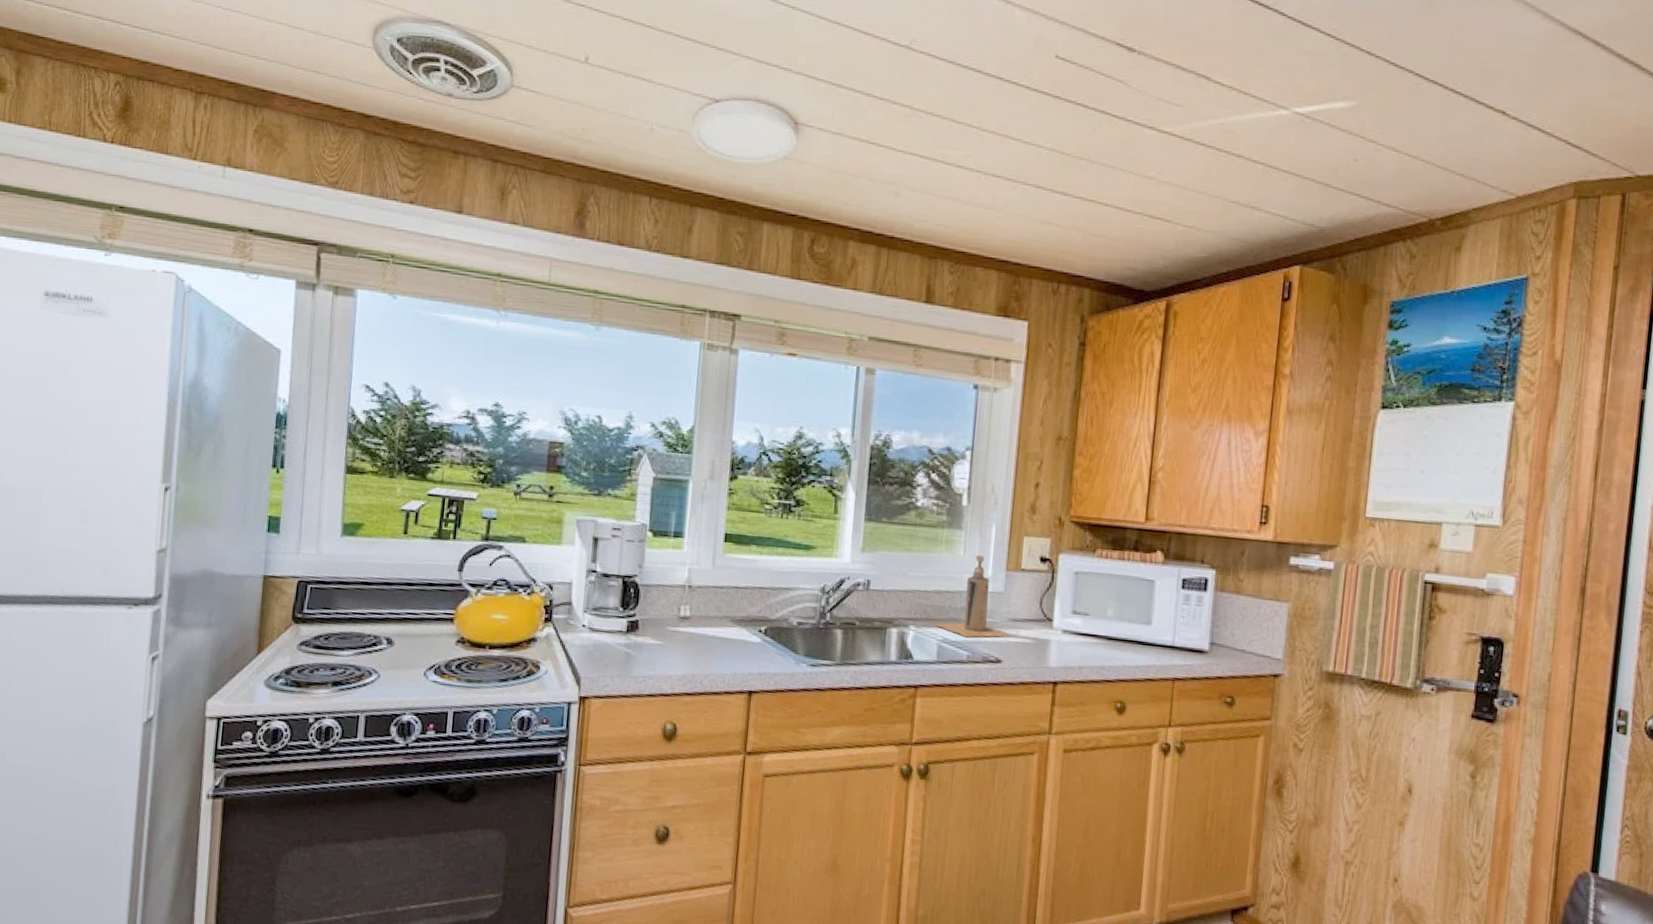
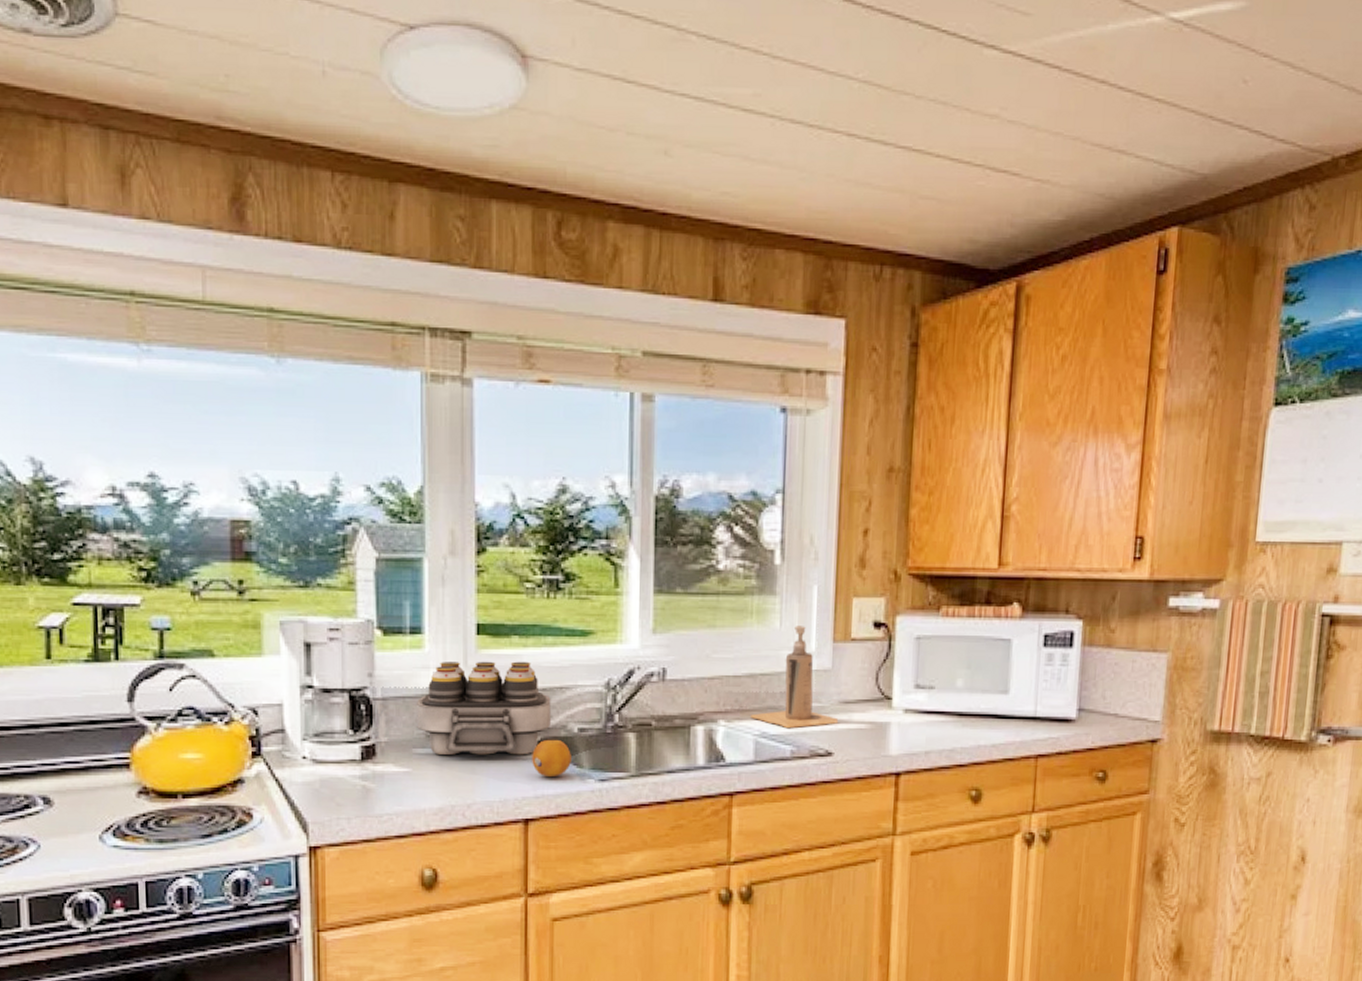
spice rack: none [672,560,778,640] -> present [417,661,551,756]
fruit: none [758,628,790,660] -> present [532,739,571,778]

